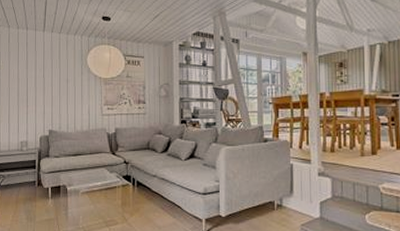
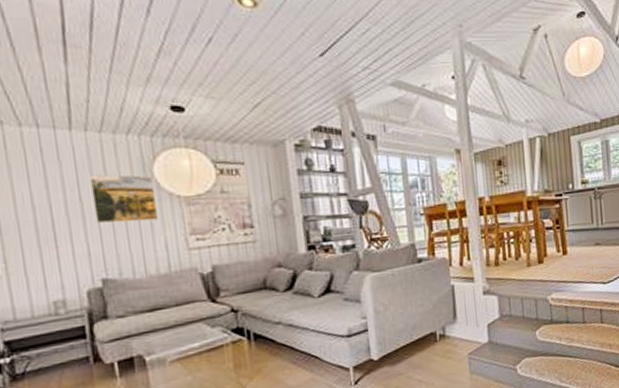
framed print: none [50,60,87,93] -> present [90,174,159,224]

